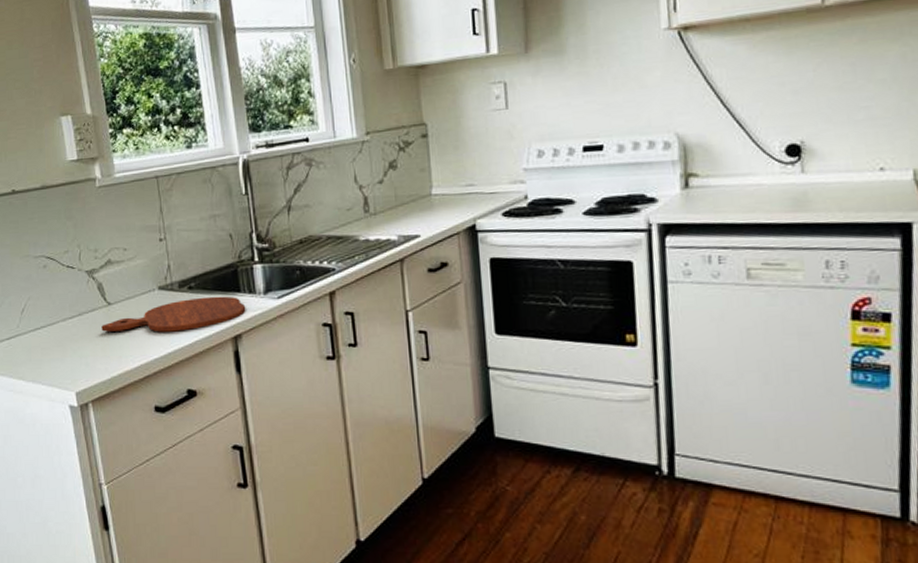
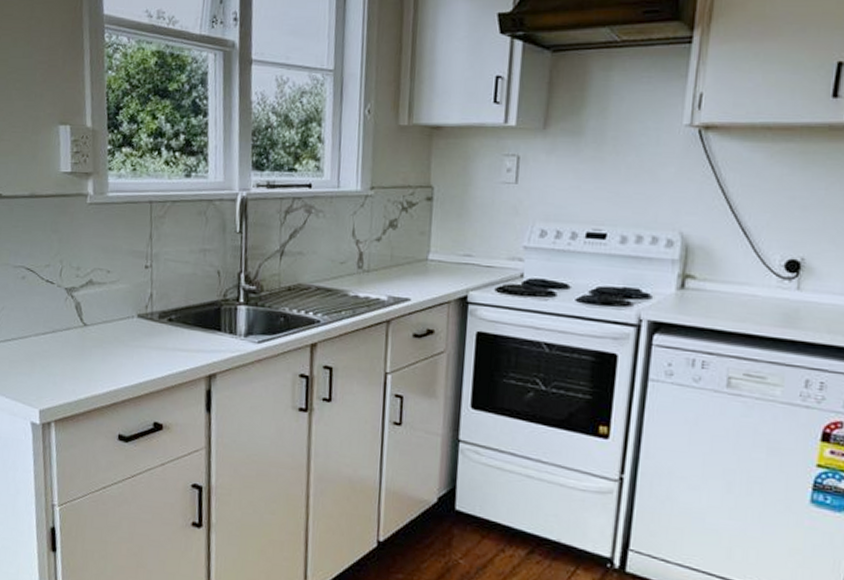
cutting board: present [101,296,246,332] -> none [74,331,225,363]

